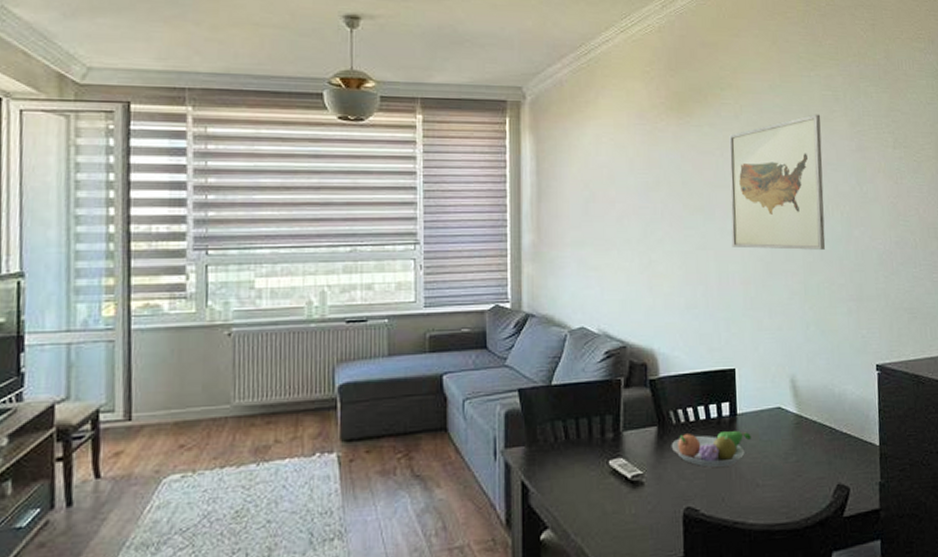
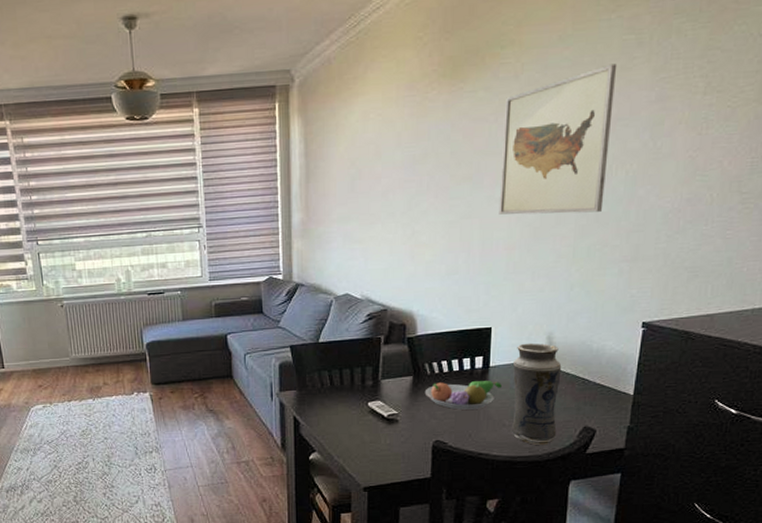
vase: none [760,386,812,510] -> present [511,343,562,446]

